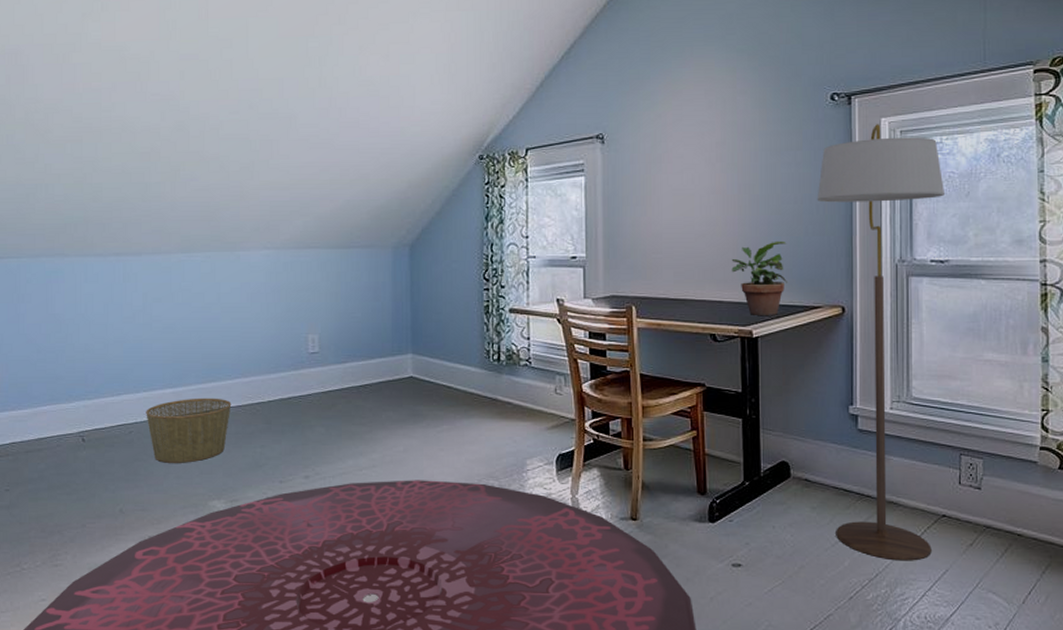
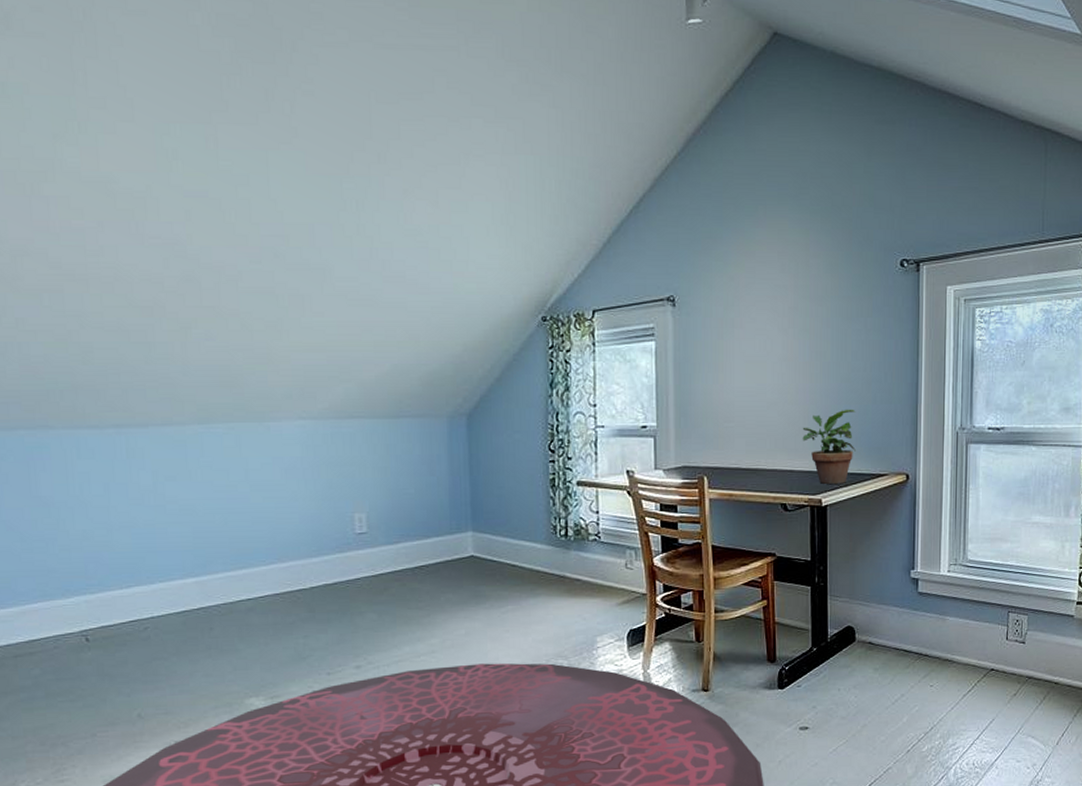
basket: present [146,398,232,463] -> none [163,586,268,660]
floor lamp: present [817,124,944,561] -> none [885,292,1003,714]

